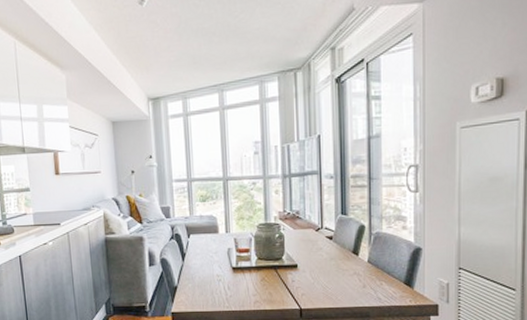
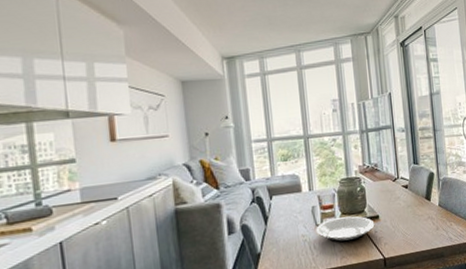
plate: none [231,262,292,288] -> present [316,216,375,243]

